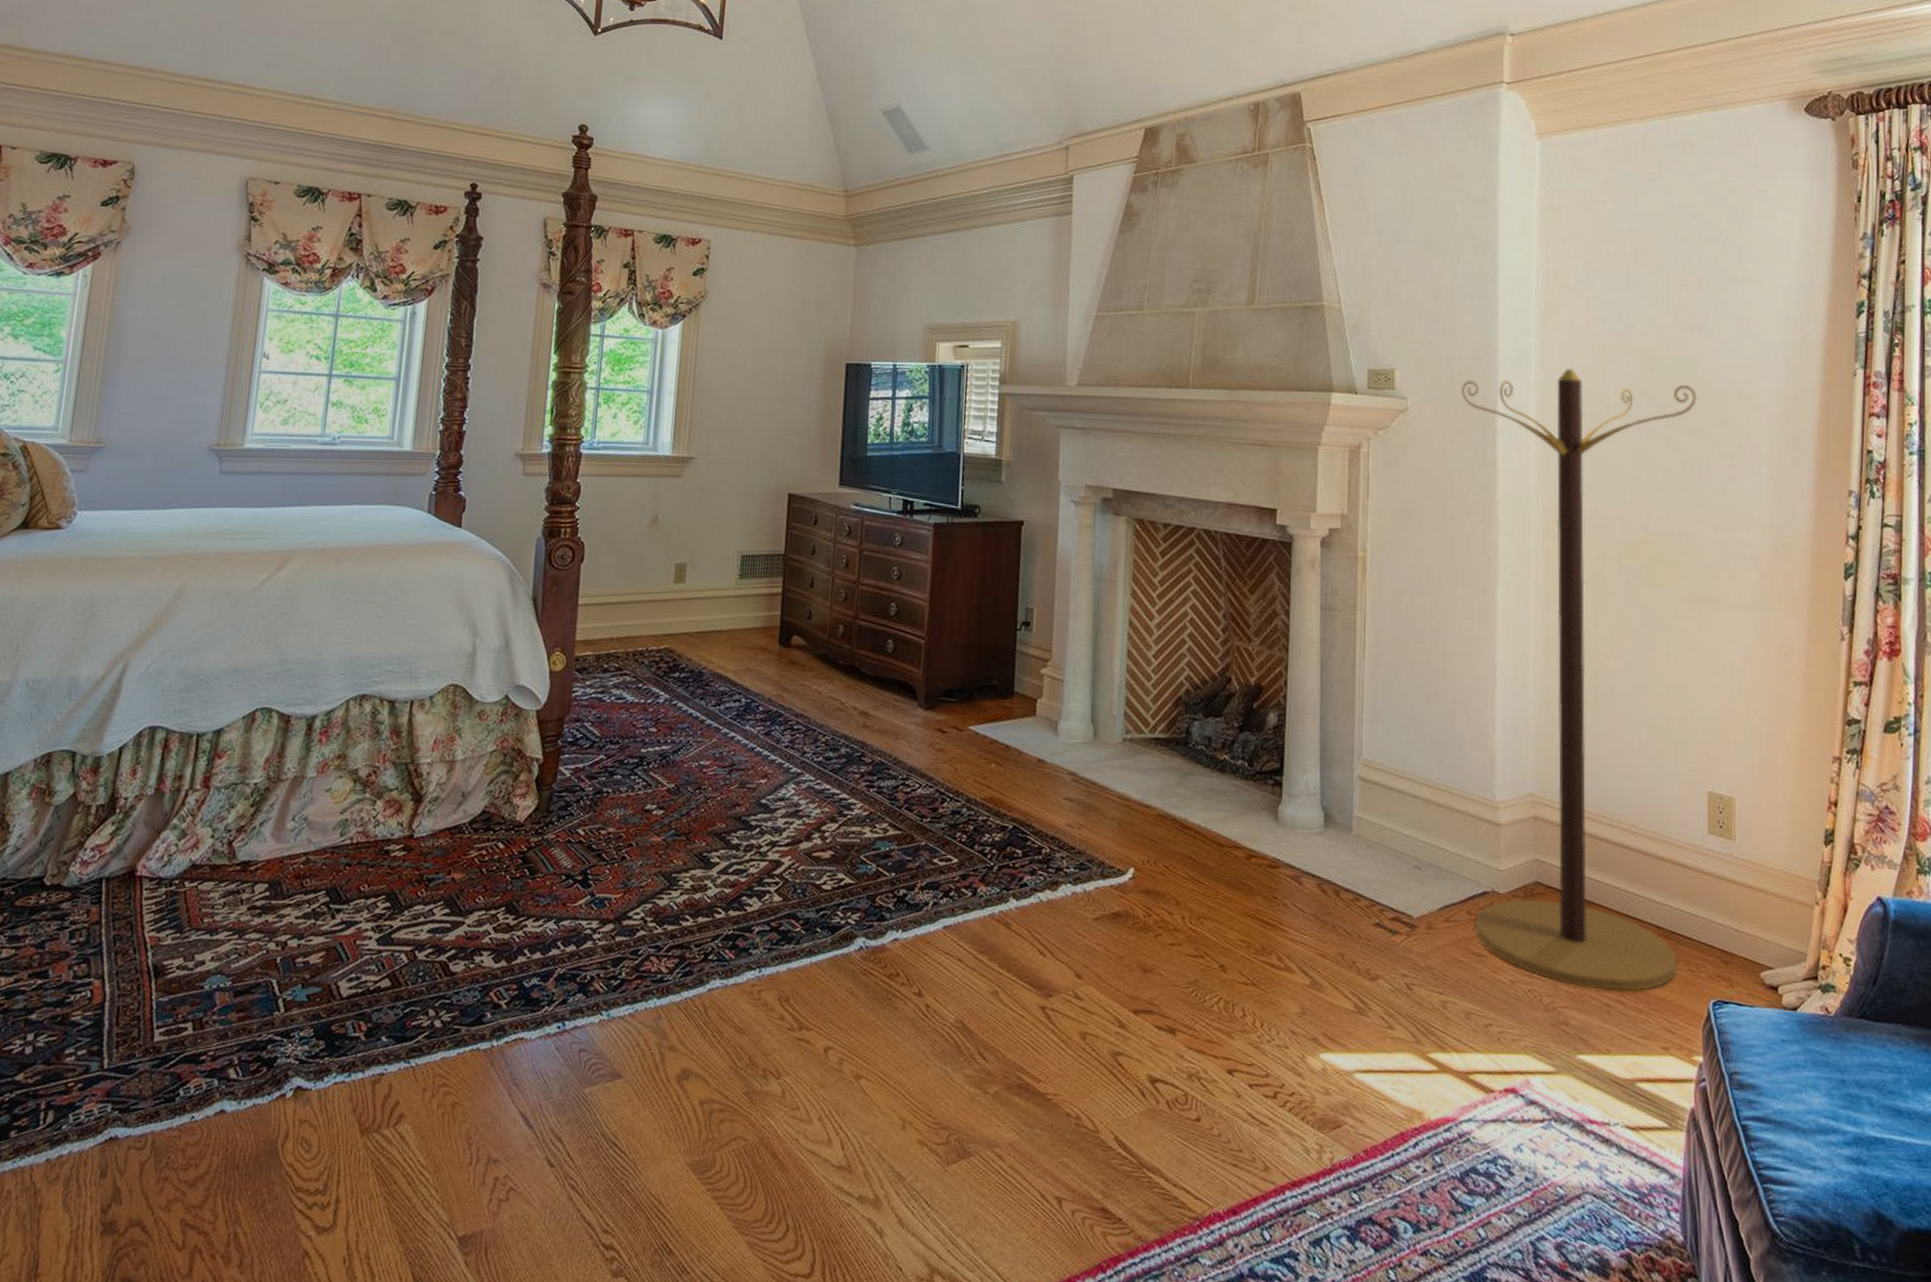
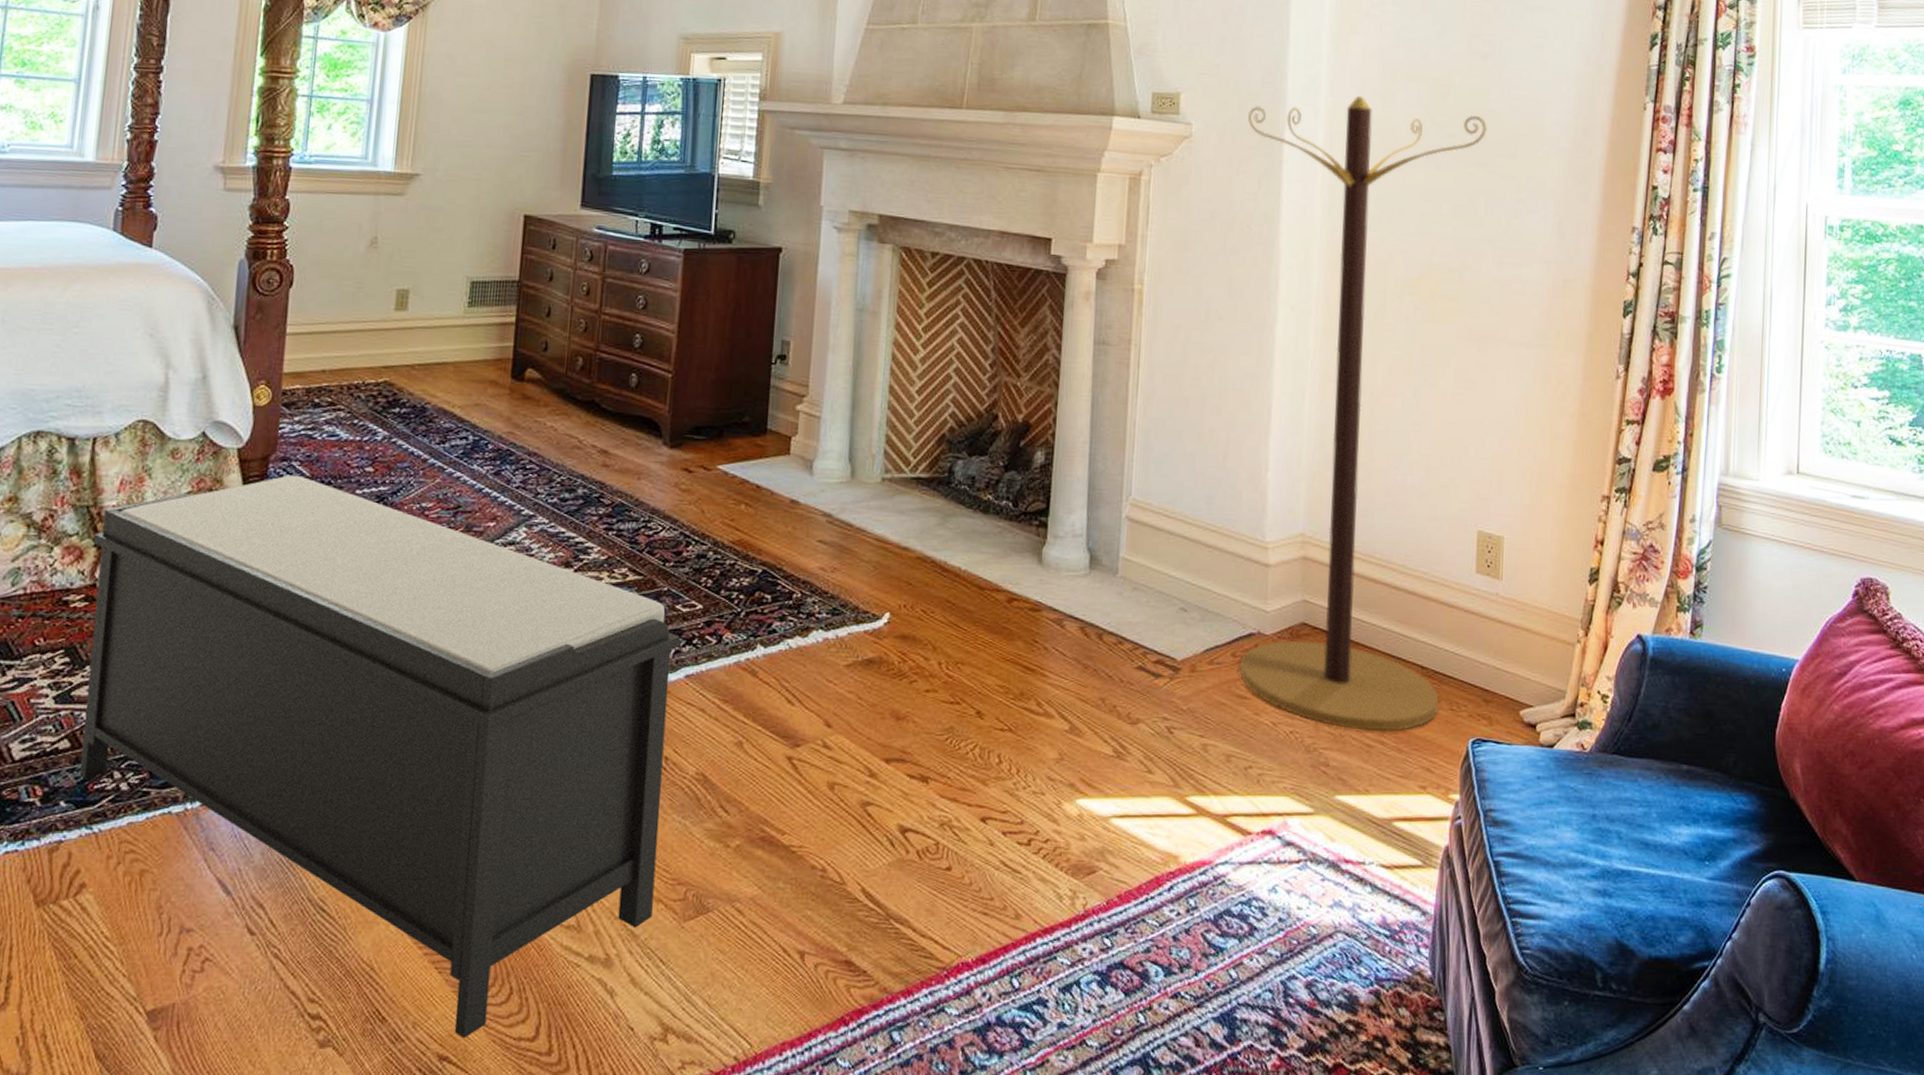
bench: none [399,735,938,1273] -> present [80,475,680,1039]

